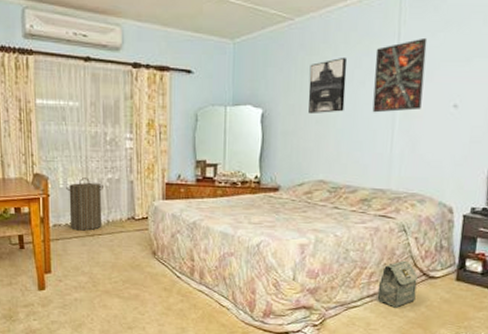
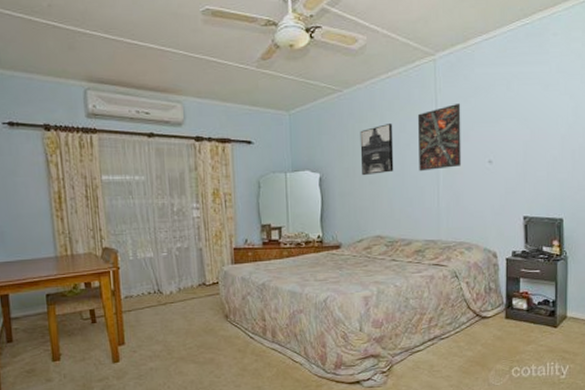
laundry hamper: present [66,178,103,231] -> none [136,248,174,301]
bag: present [377,260,418,308] -> none [437,304,472,349]

